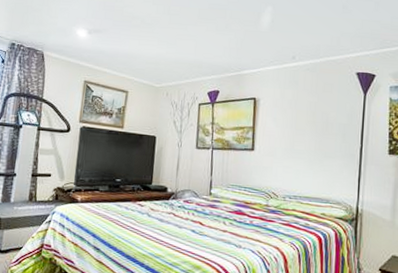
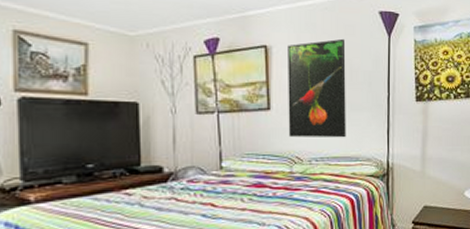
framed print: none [267,95,324,181] -> present [288,38,346,138]

